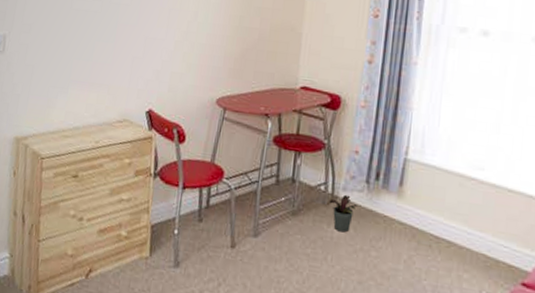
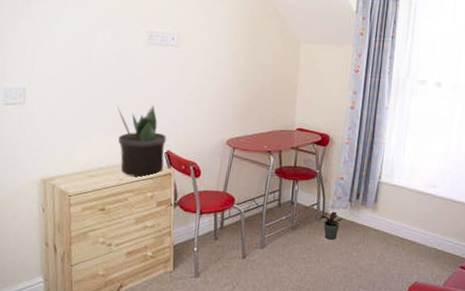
planter: none [96,56,149,140] -> present [117,106,167,177]

